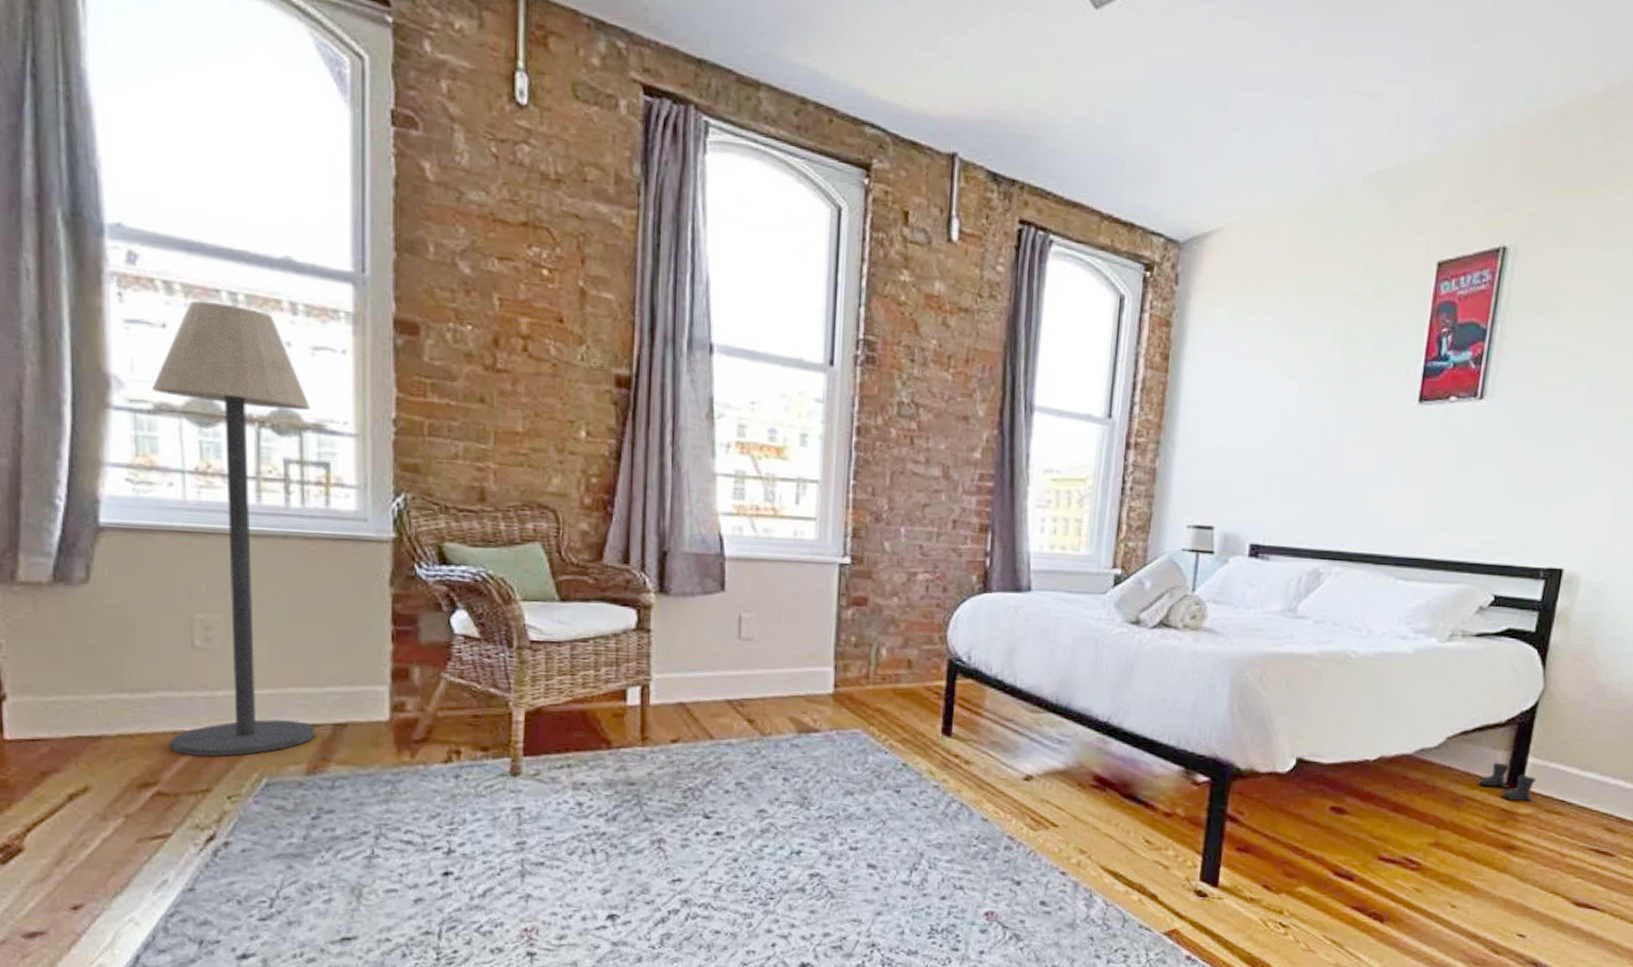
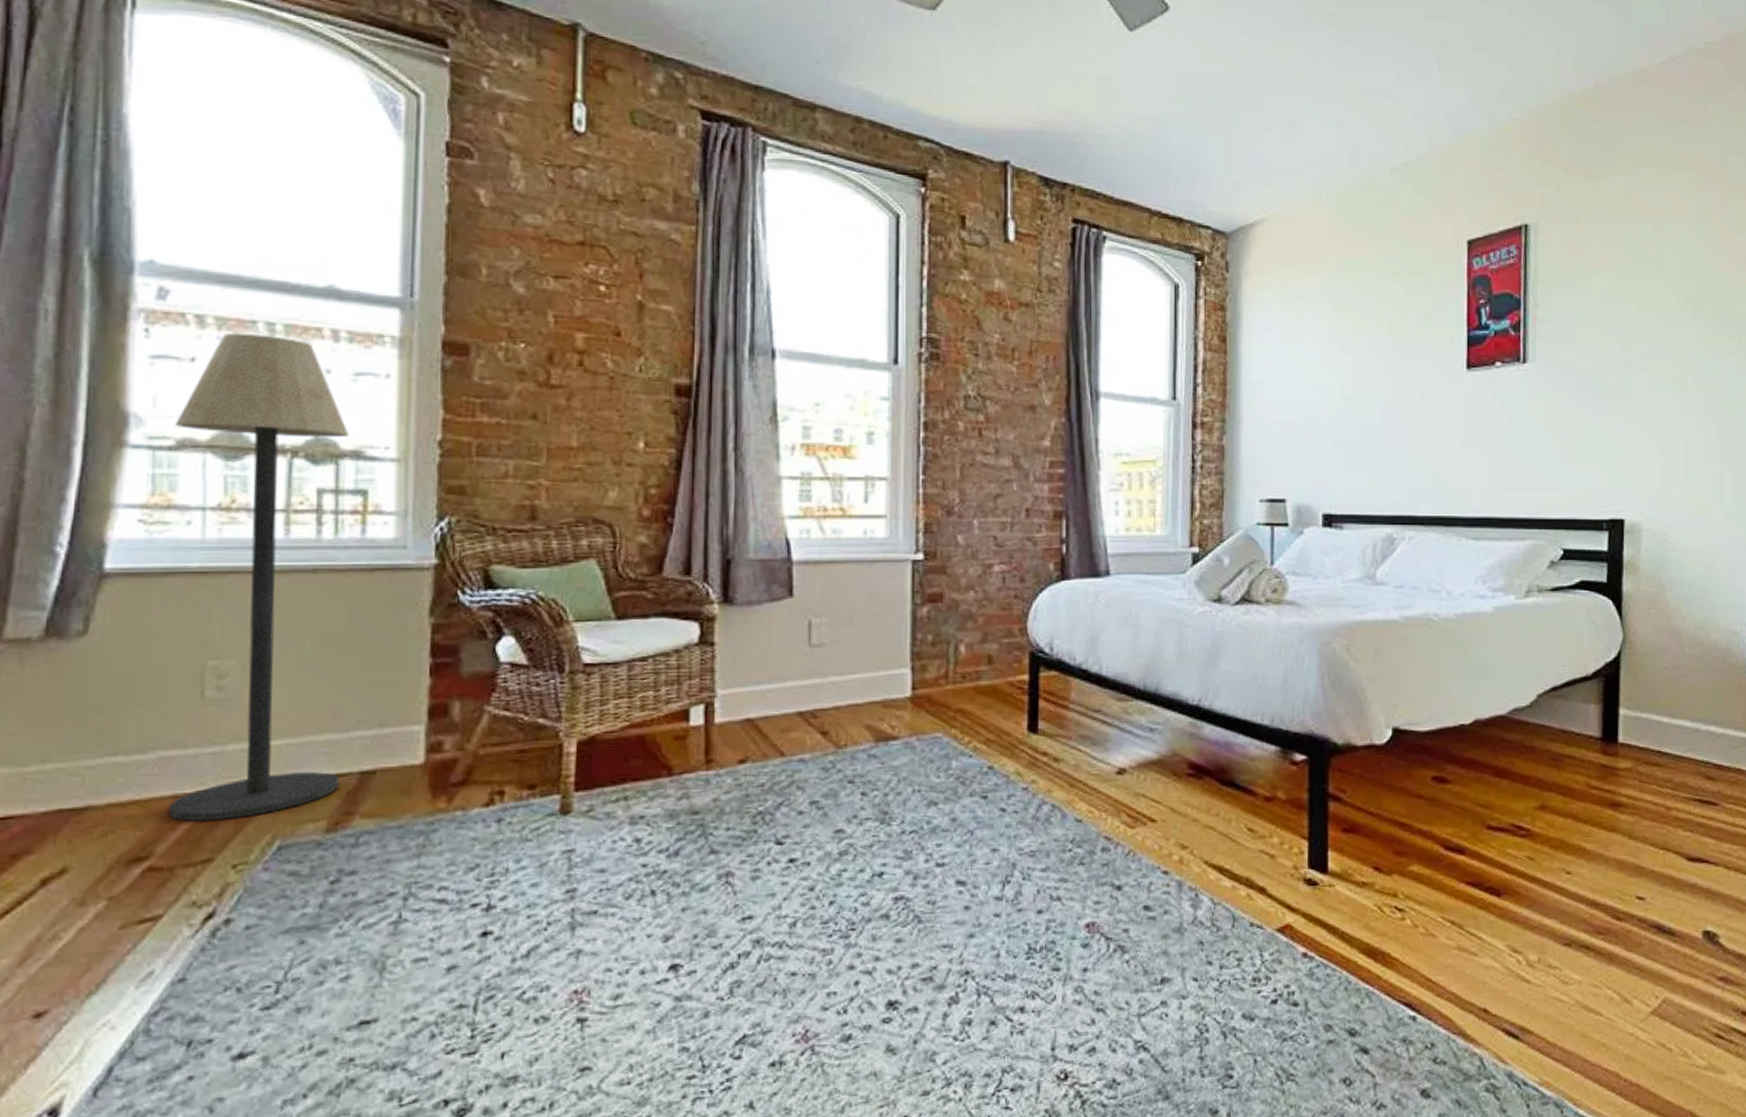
boots: present [1477,762,1537,803] -> none [1573,716,1631,756]

